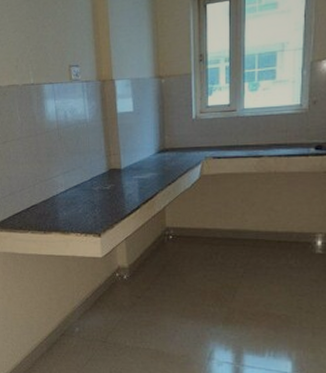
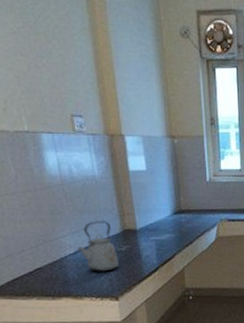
kettle: none [67,161,103,209] -> present [77,221,119,272]

